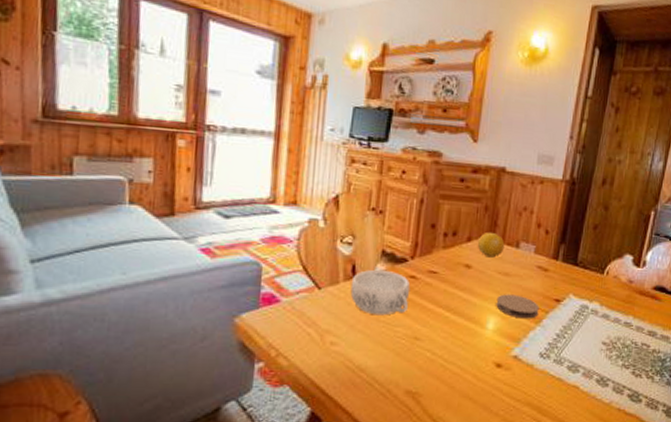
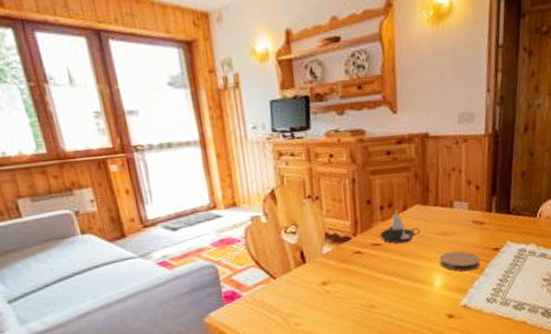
decorative bowl: present [350,269,411,316] -> none [302,250,359,293]
candle: none [438,238,481,276] -> present [380,209,420,244]
fruit: present [477,232,505,258] -> none [413,197,440,222]

